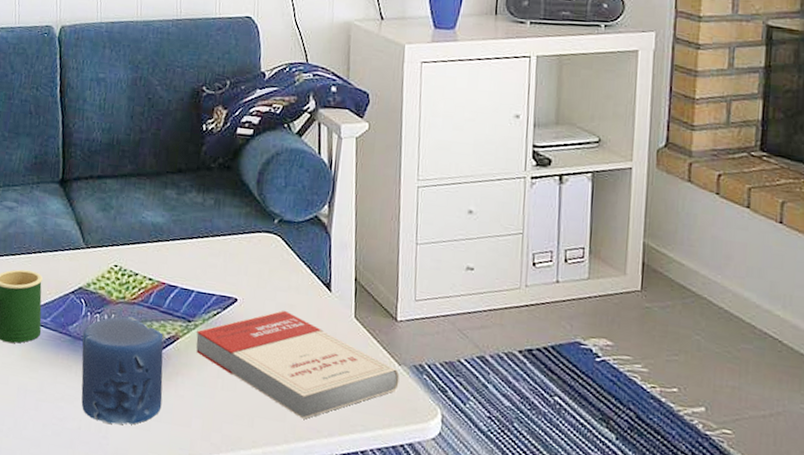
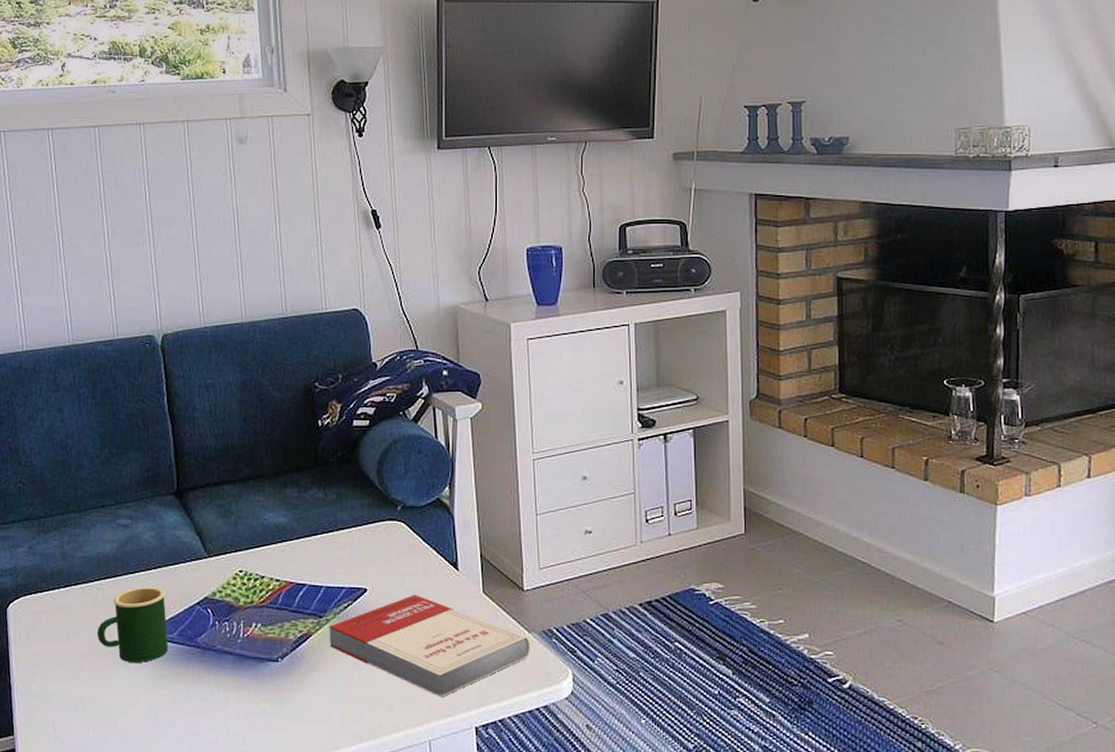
candle: present [81,316,164,425] -> none [212,620,300,729]

